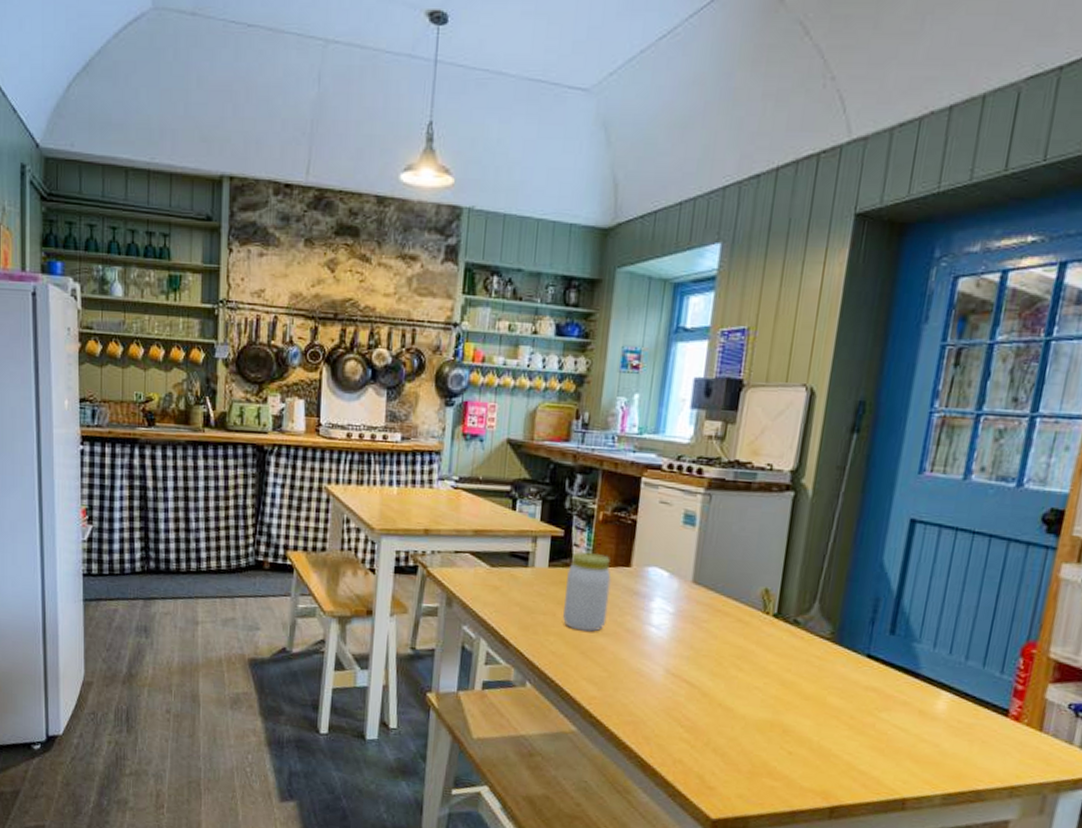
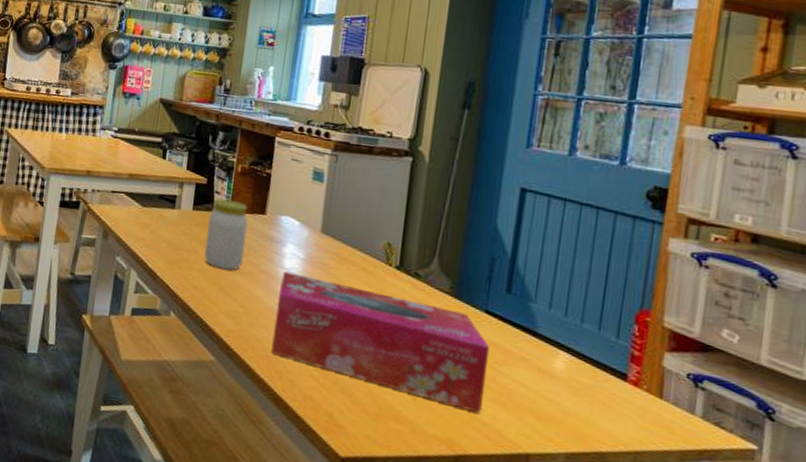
tissue box: none [638,627,871,763] -> present [271,270,491,414]

